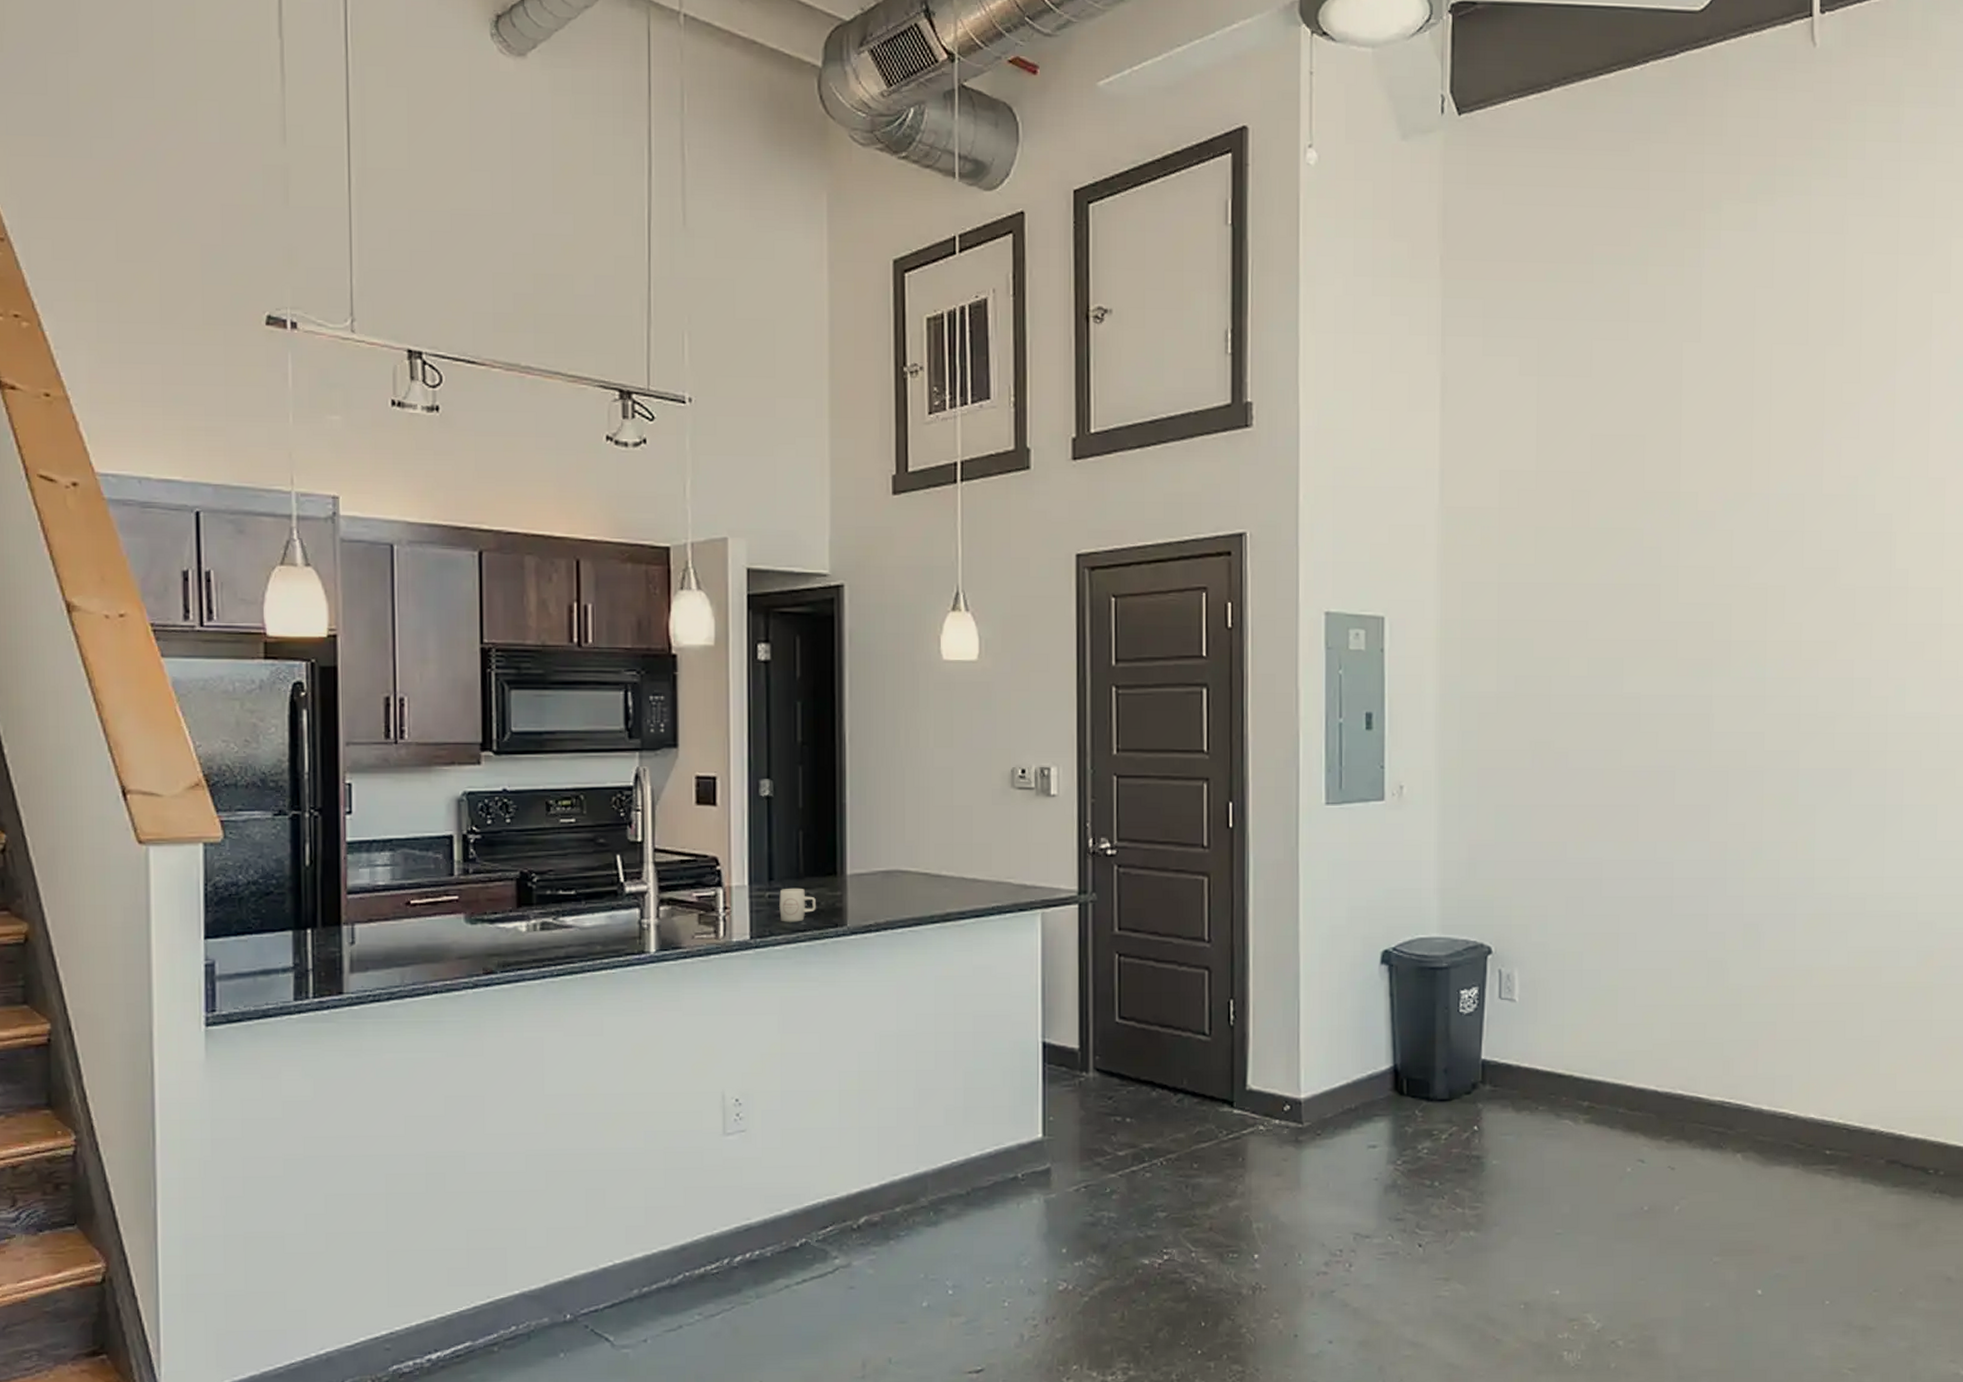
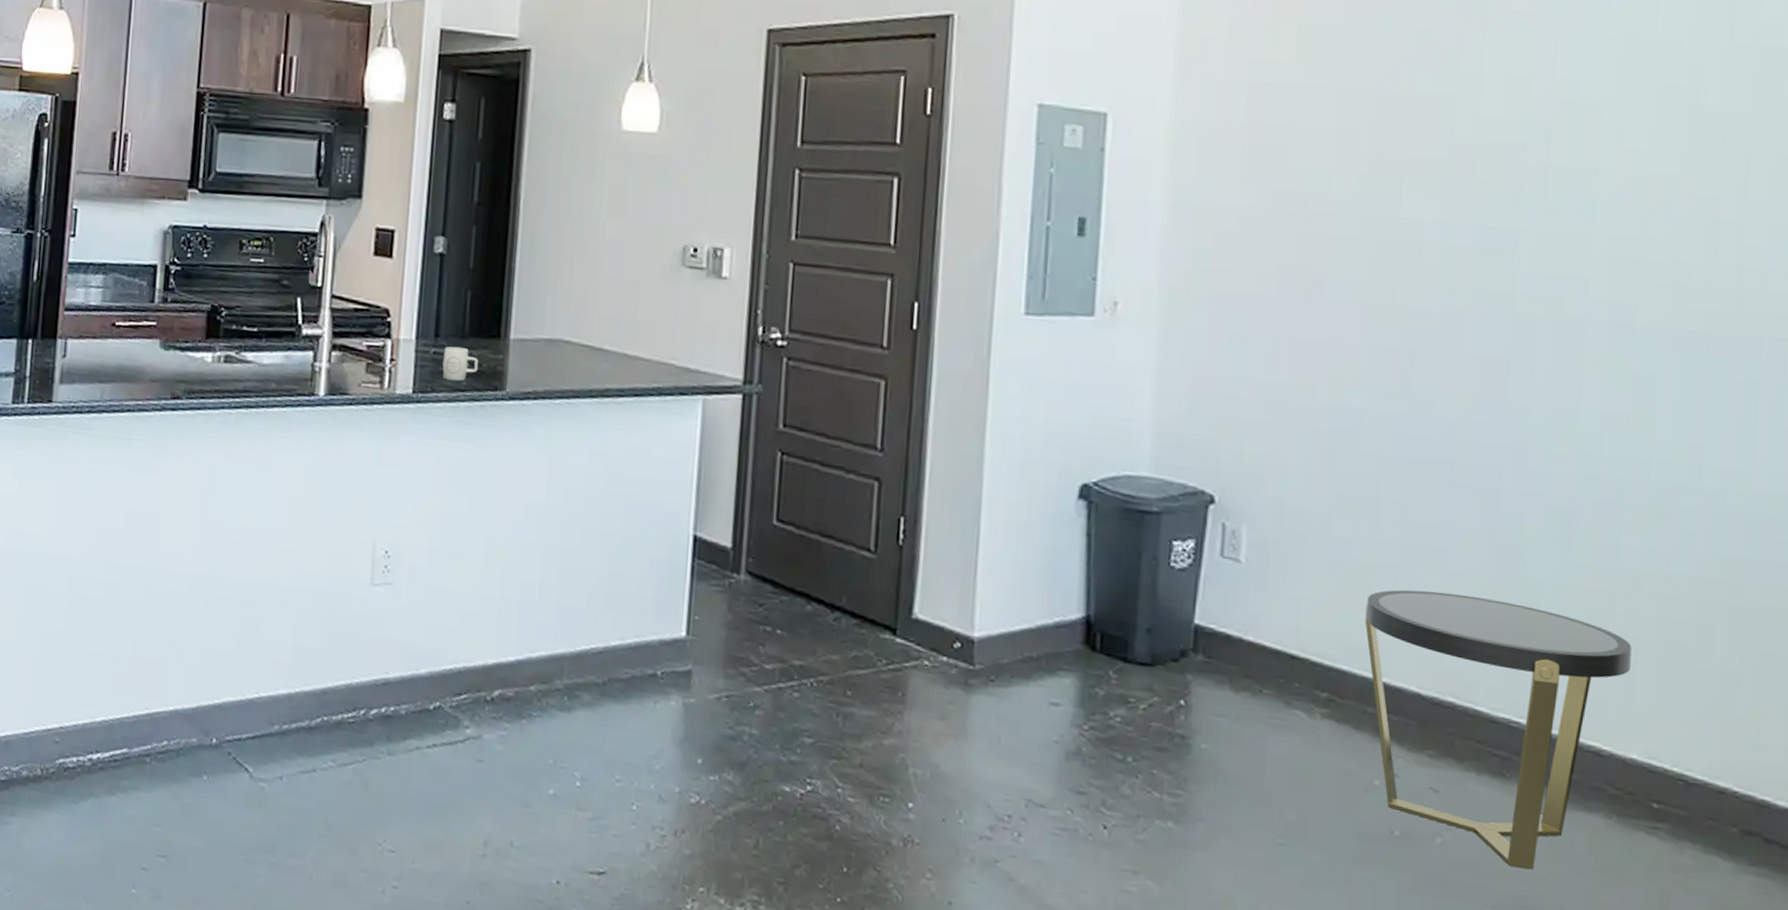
side table: none [1613,1004,1807,1220] -> present [1364,589,1632,870]

